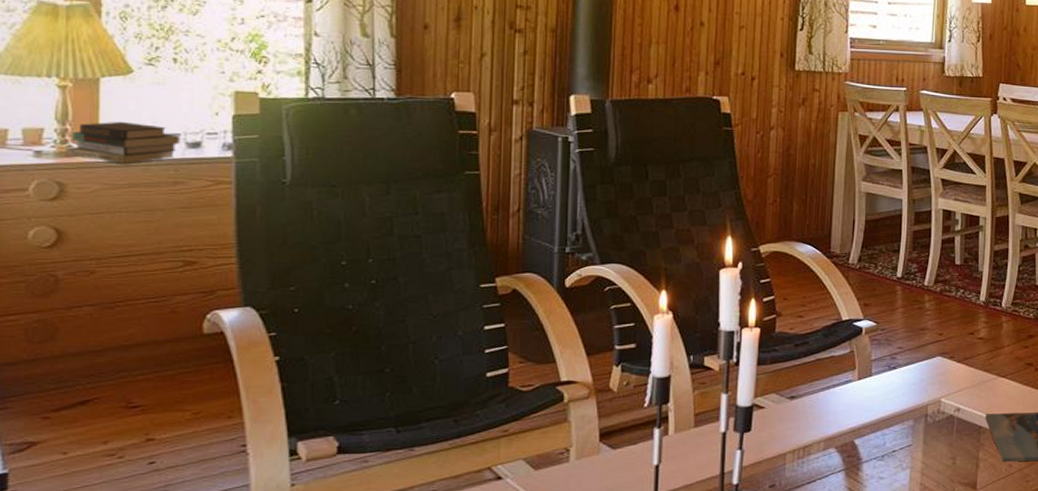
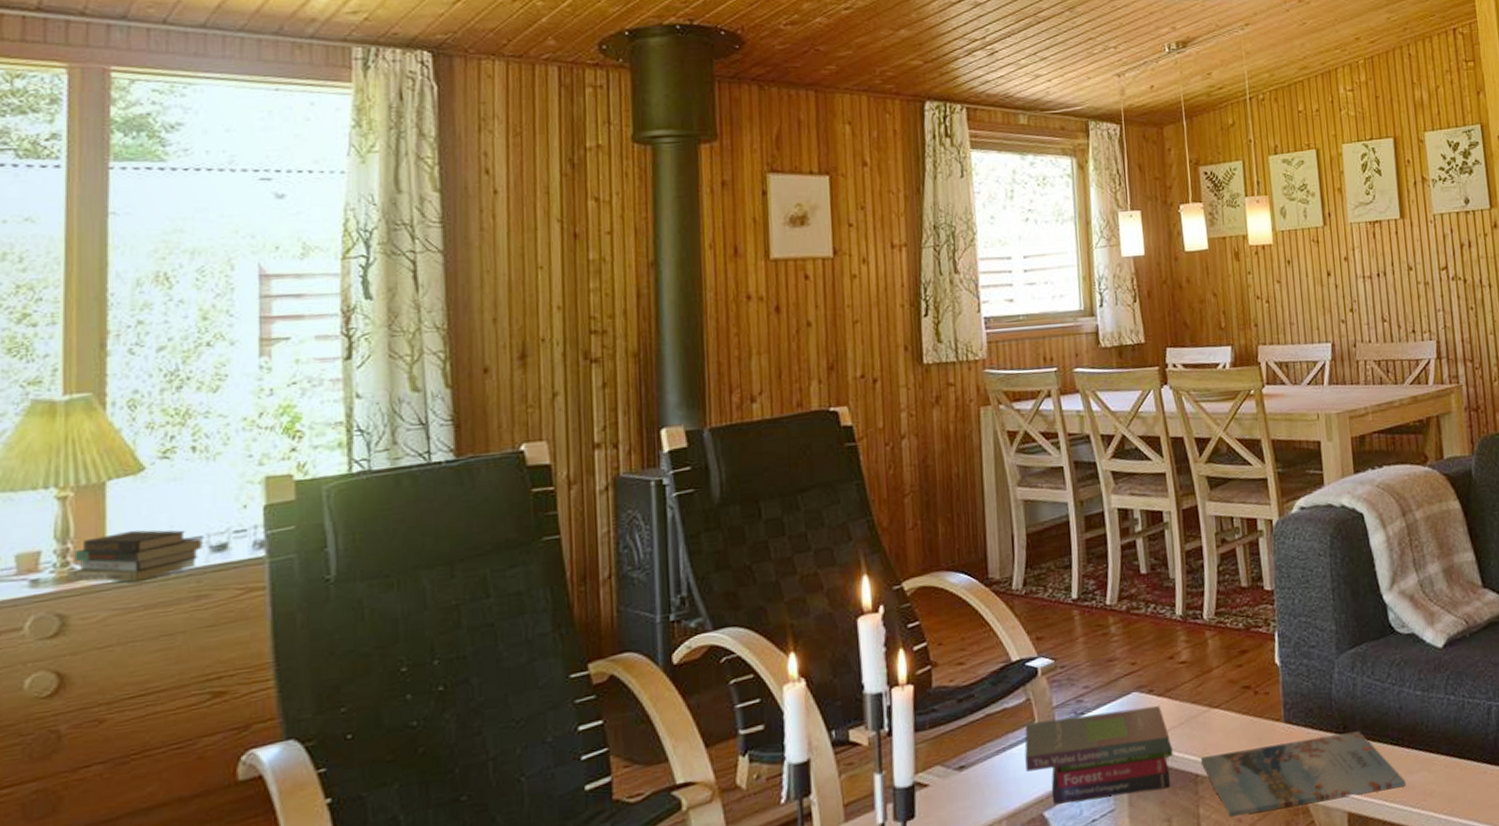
books: none [844,369,964,435] -> present [1024,705,1173,805]

